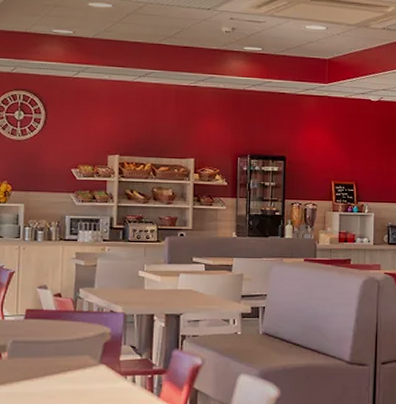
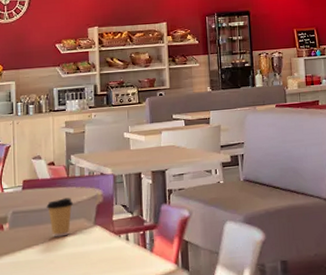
coffee cup: none [49,332,79,372] -> present [46,197,74,237]

